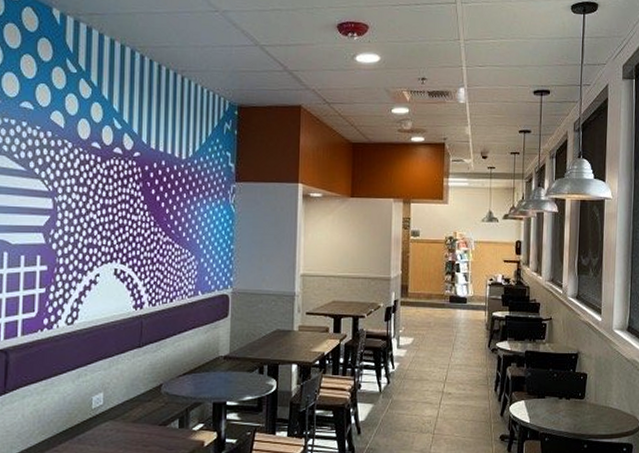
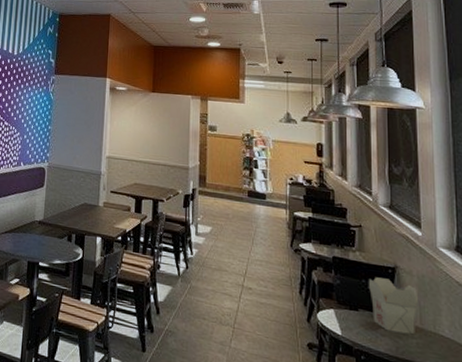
takeout container: none [555,365,595,412] -> present [369,277,419,335]

